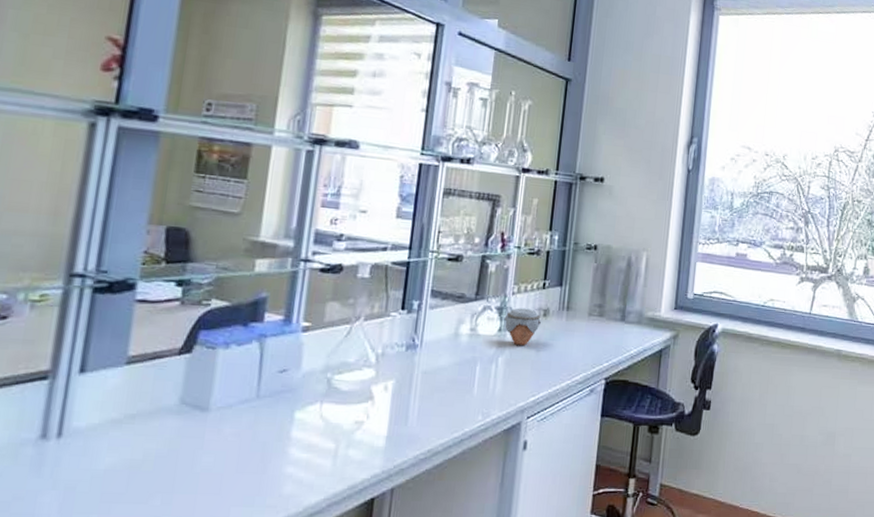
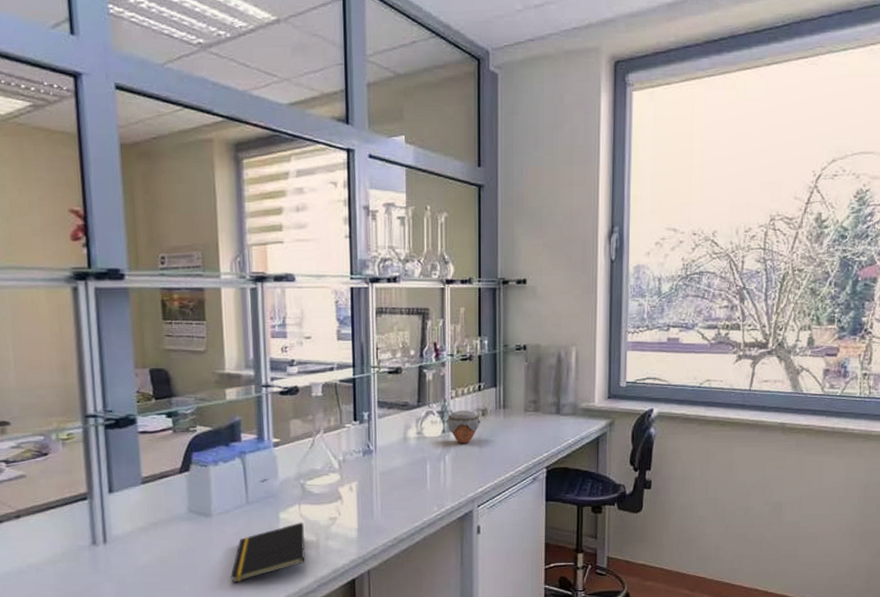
notepad: none [218,425,323,497] -> present [230,522,305,583]

